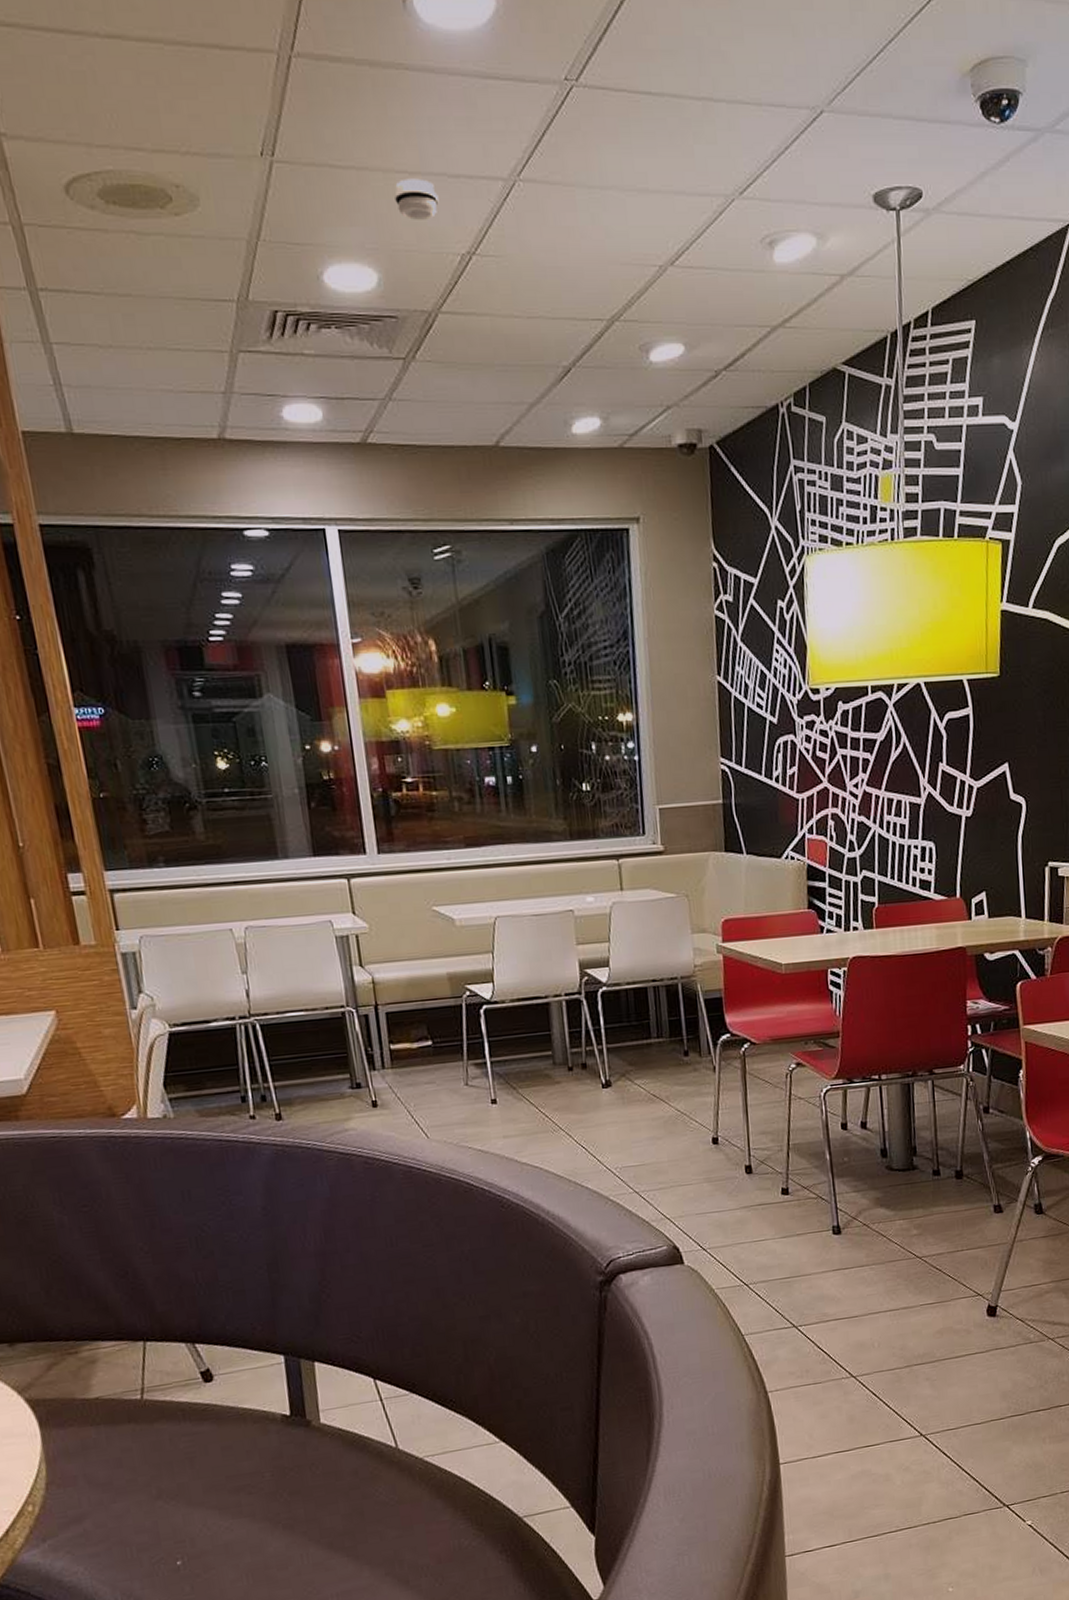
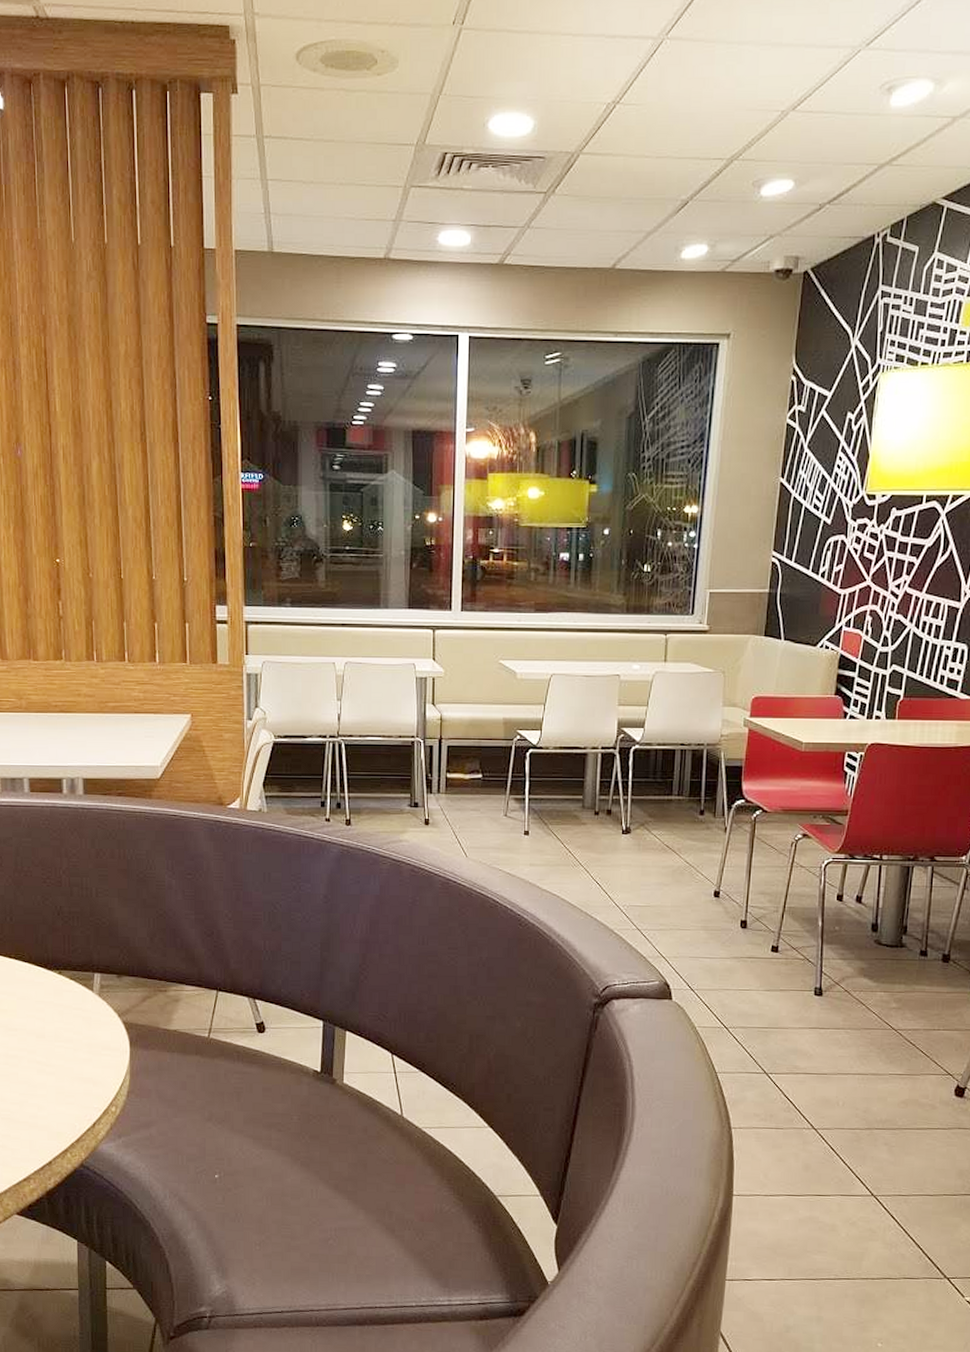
smoke detector: present [394,178,439,221] -> none [558,39,595,76]

